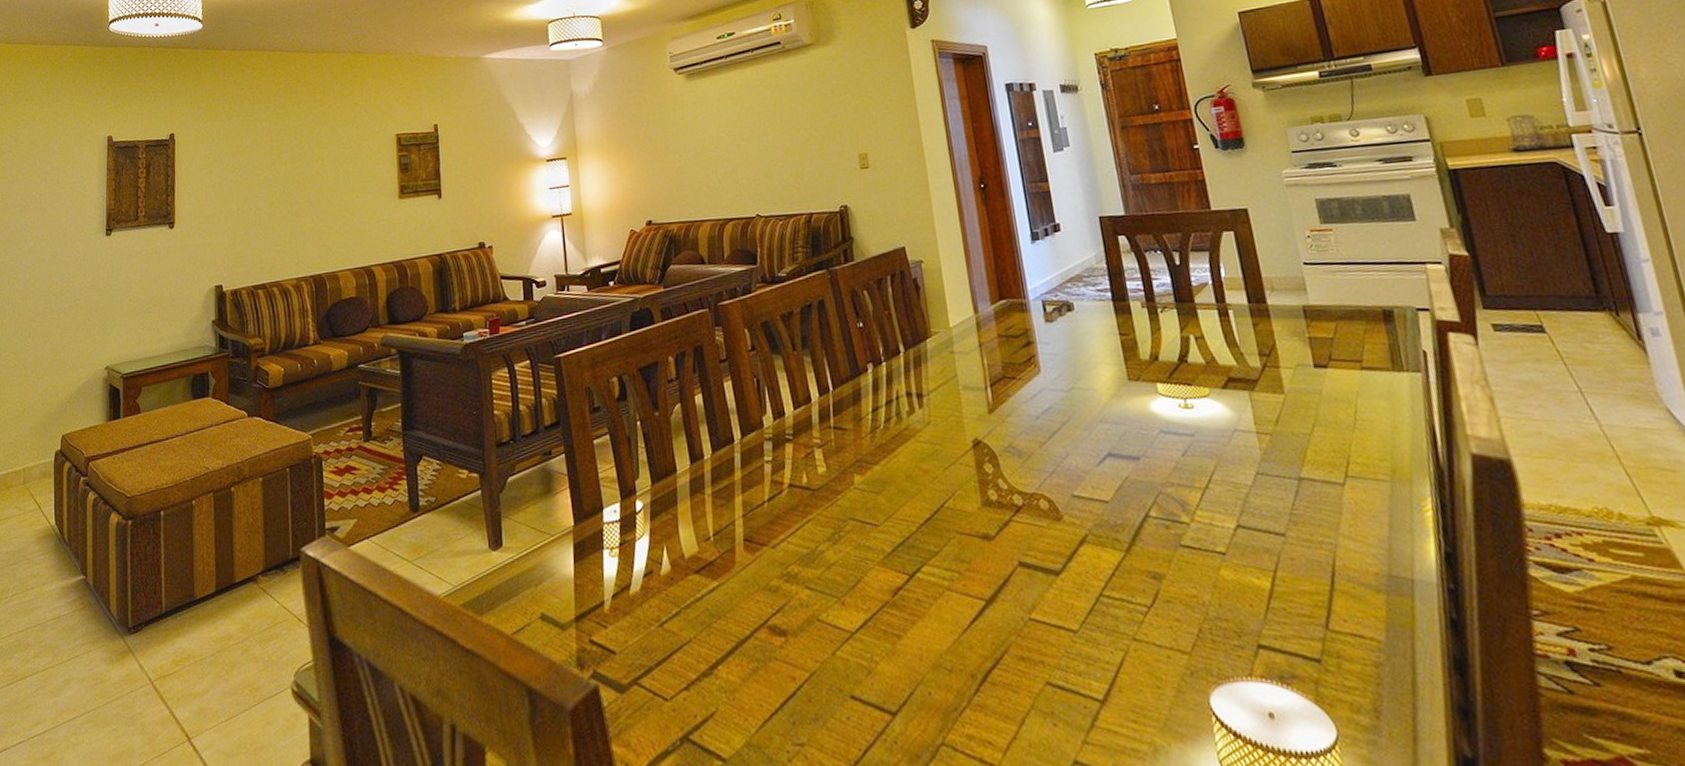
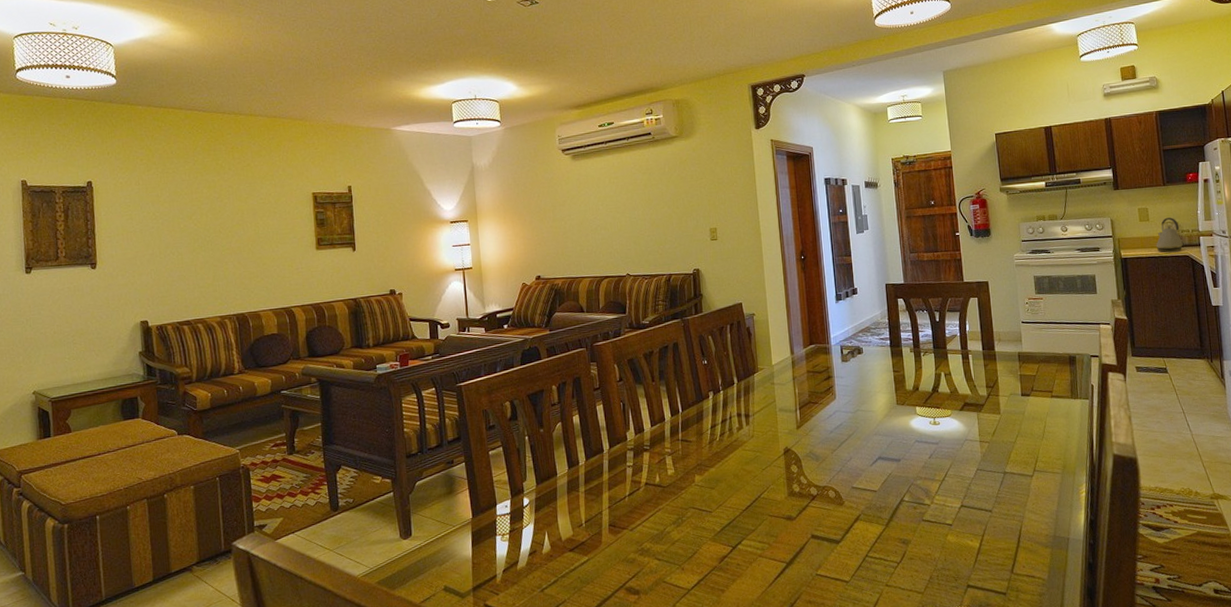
kettle: none [1501,109,1546,160] -> present [1156,217,1183,253]

